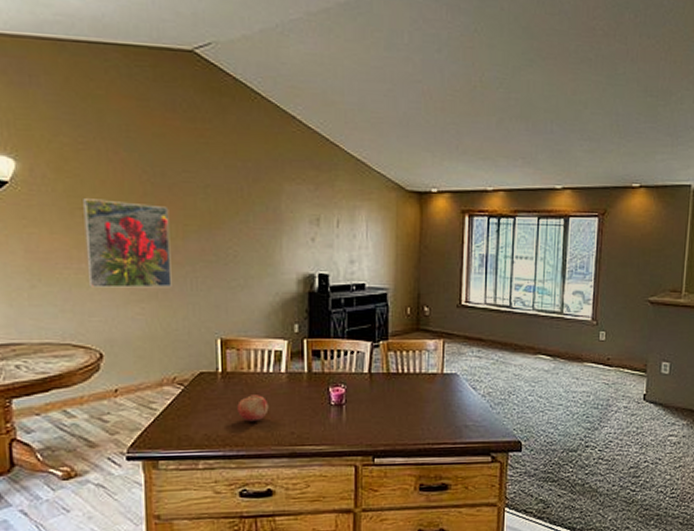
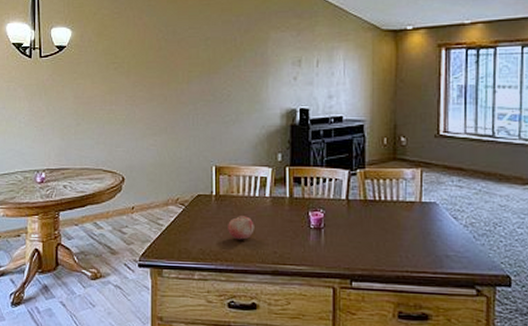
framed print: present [83,199,172,288] -> none [116,55,178,124]

